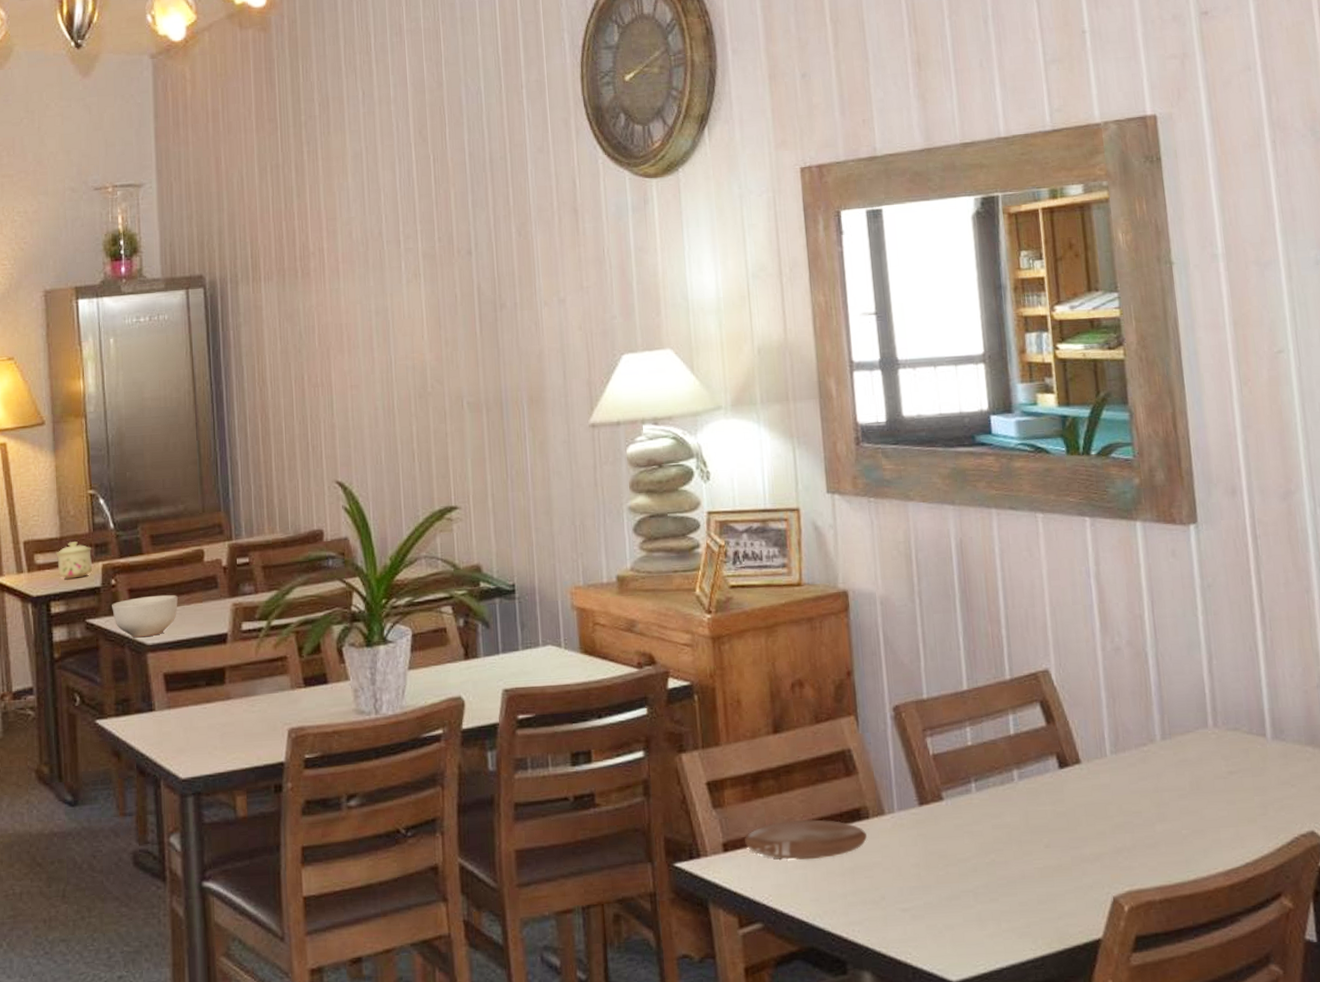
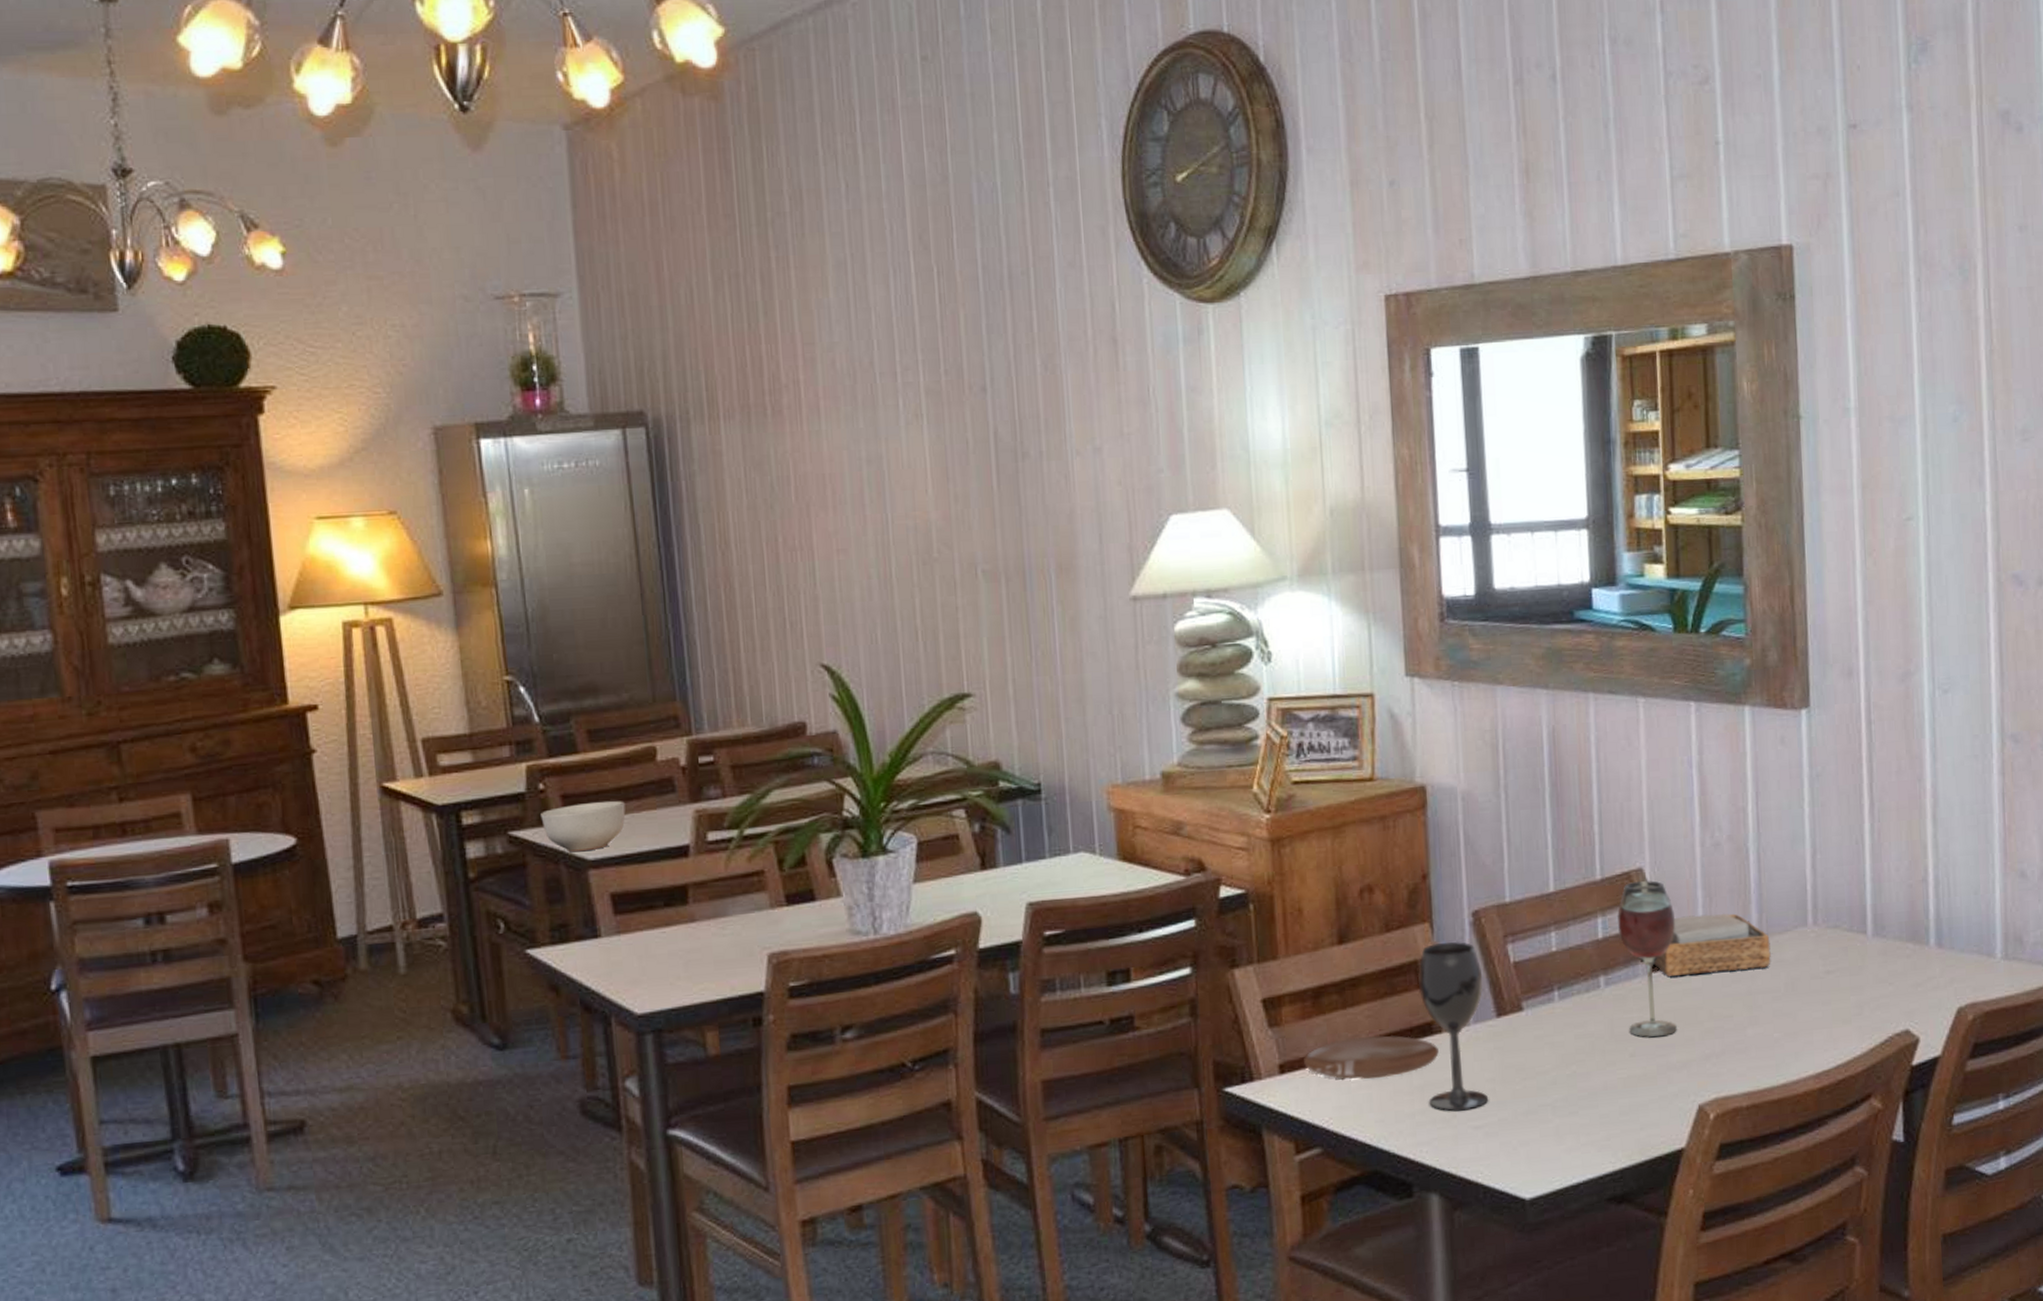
sugar bowl: present [56,541,93,579] -> none [465,738,514,784]
wine glass: none [845,733,914,893] -> present [1417,941,1489,1111]
wineglass: none [1027,681,1088,830] -> present [1617,880,1677,1037]
napkin holder: none [1063,714,1175,773] -> present [1653,913,1771,977]

